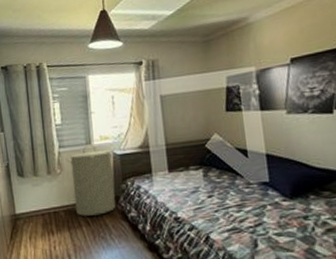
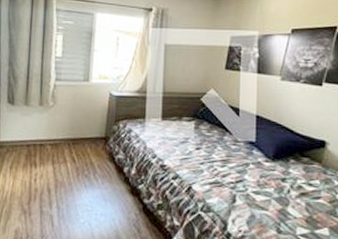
laundry hamper: present [65,144,117,217] -> none [60,81,112,154]

